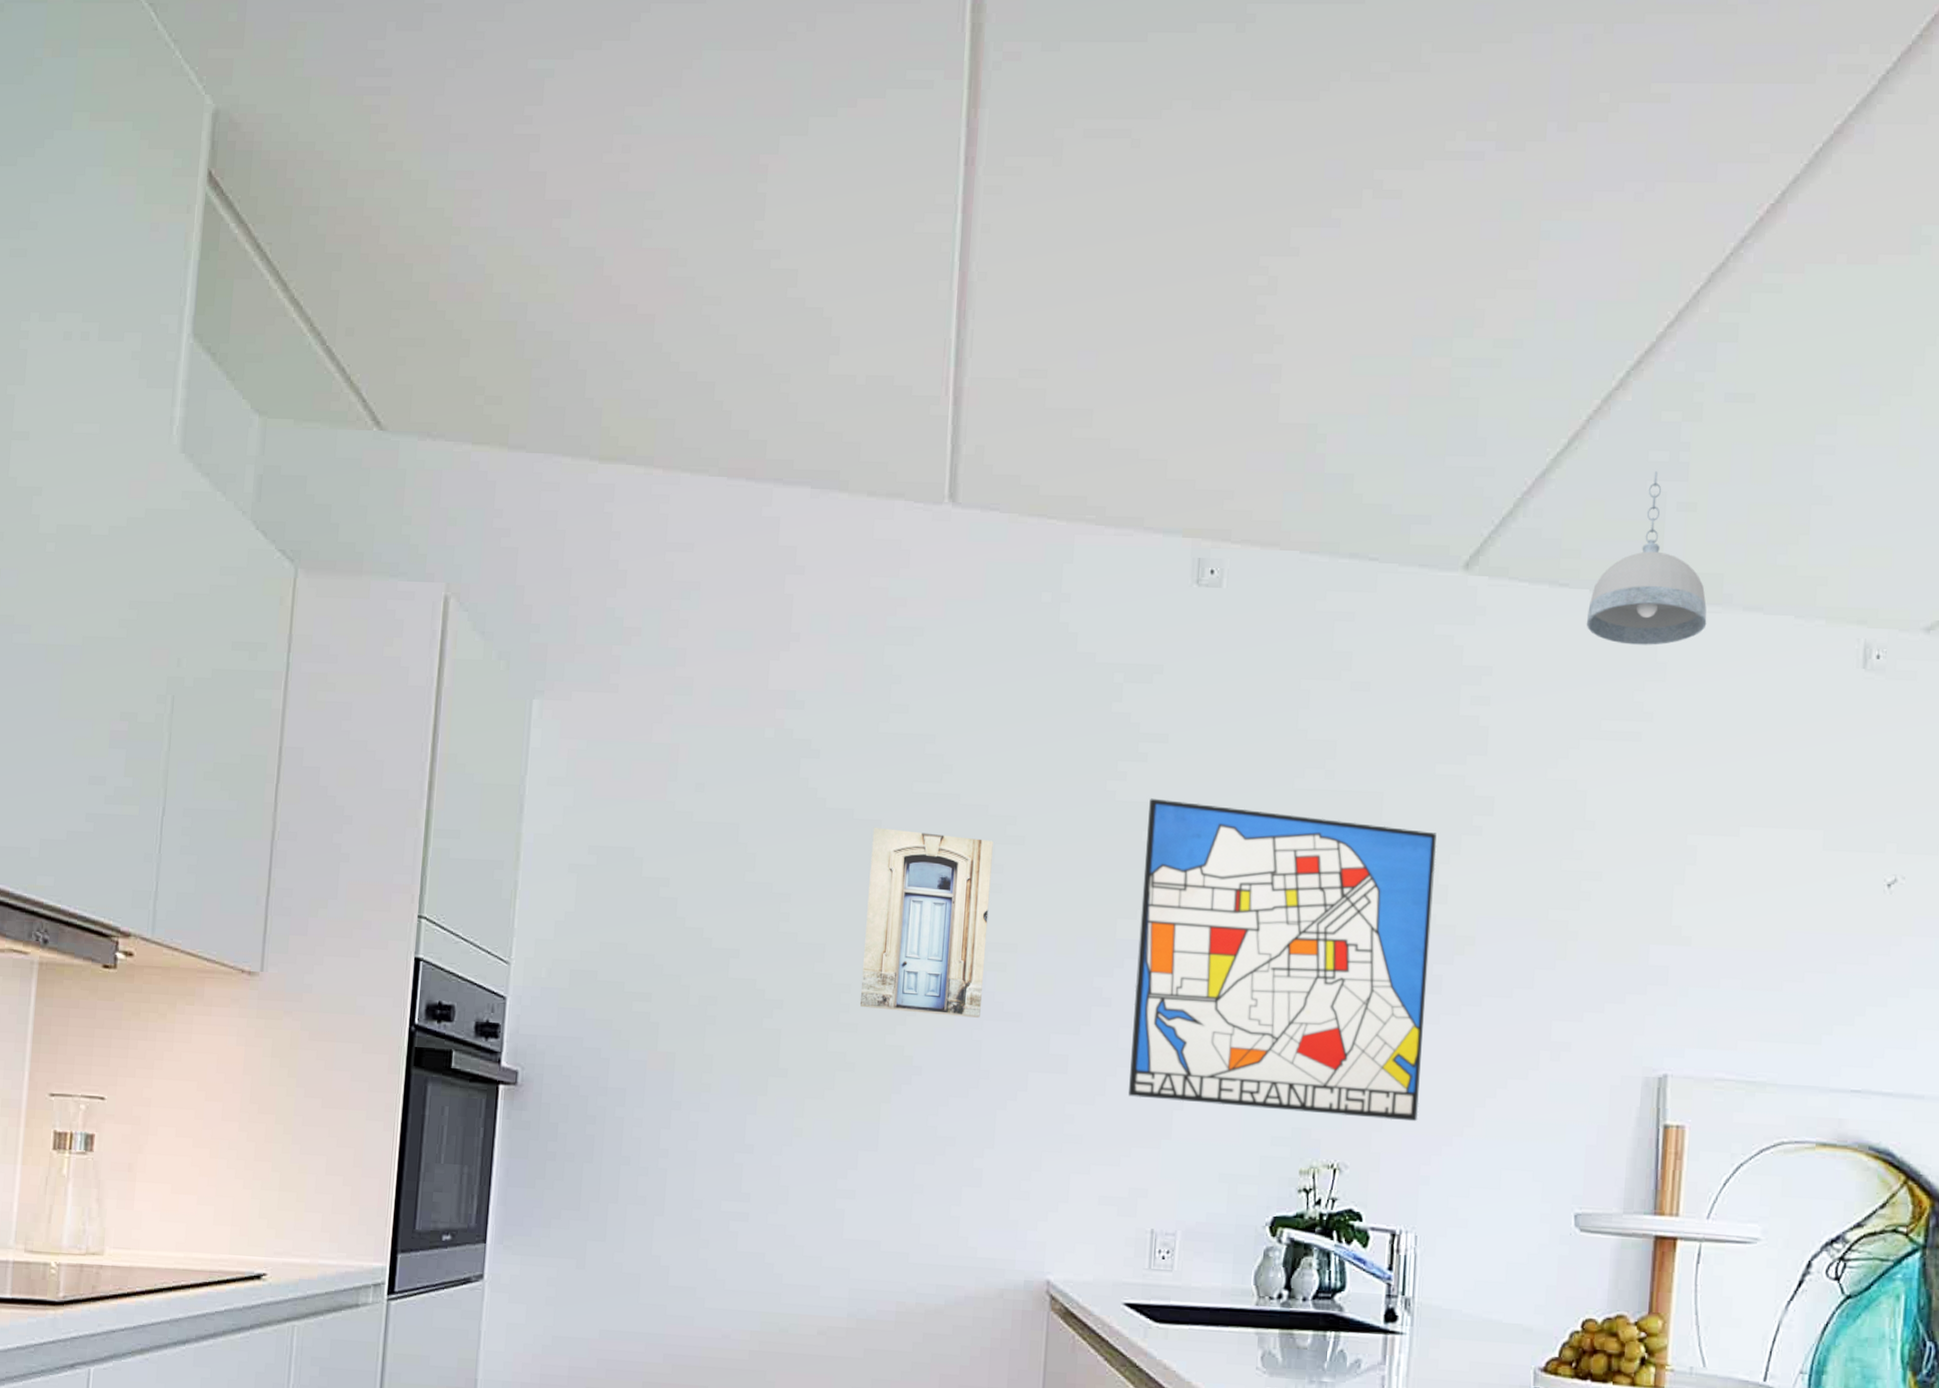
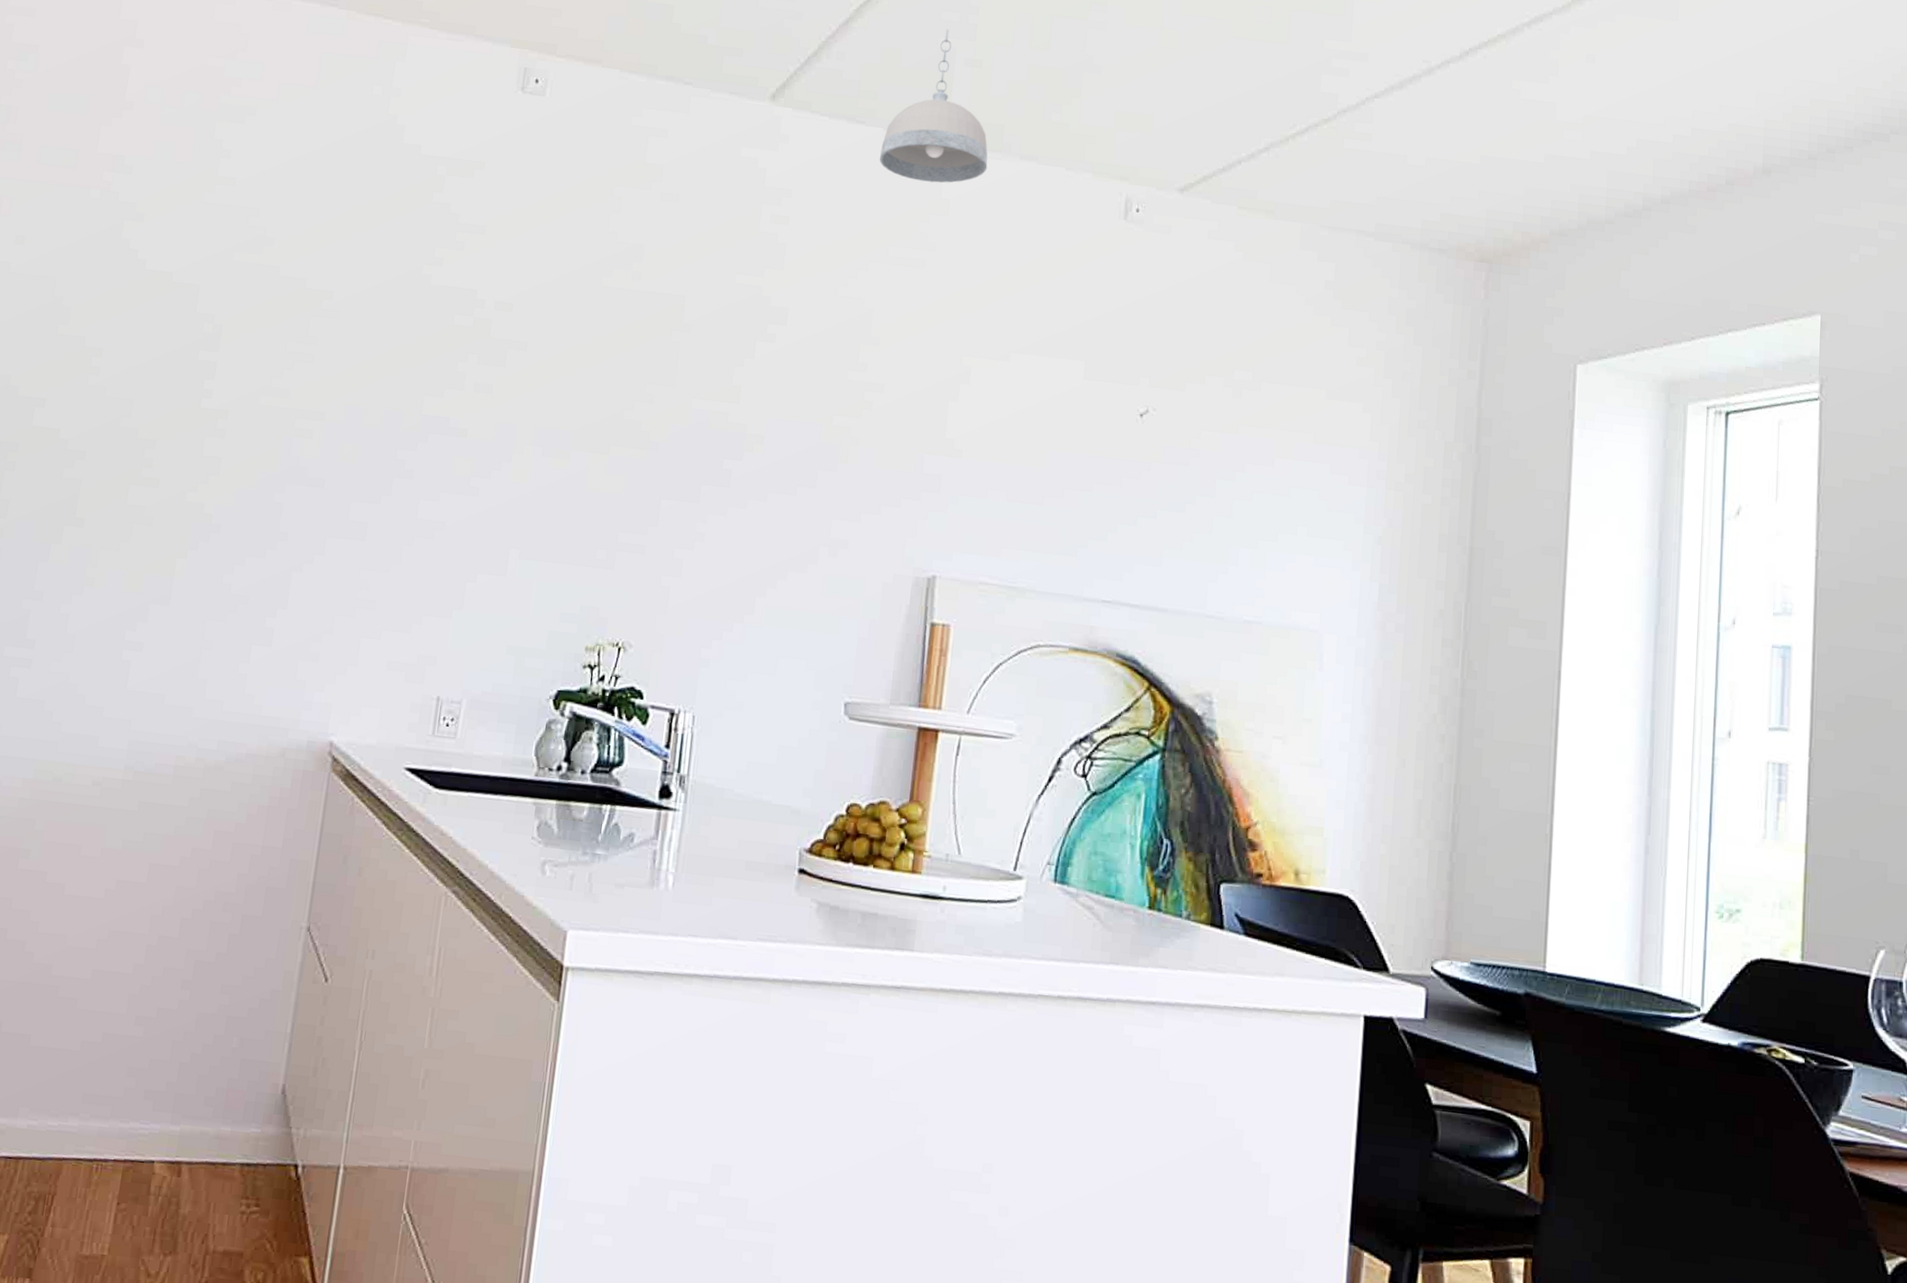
wall art: present [859,827,993,1019] -> none [163,291,309,482]
wall art: present [1129,798,1437,1122] -> none [424,284,733,607]

